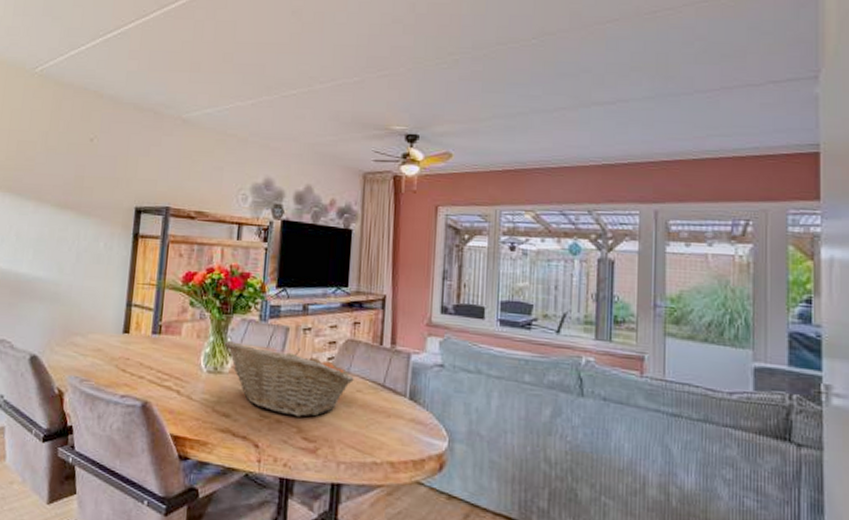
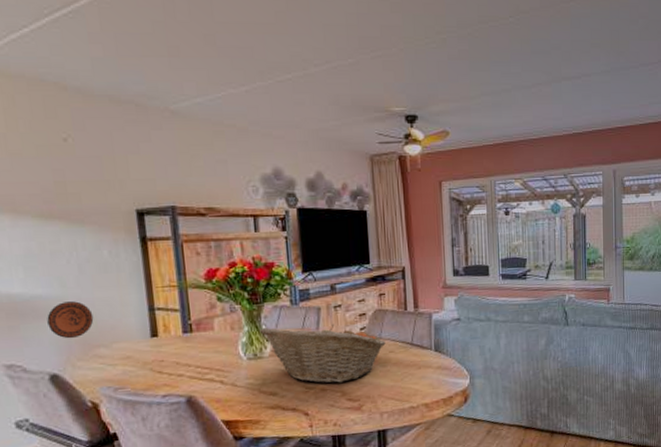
decorative plate: none [40,286,79,323] -> present [47,301,94,339]

